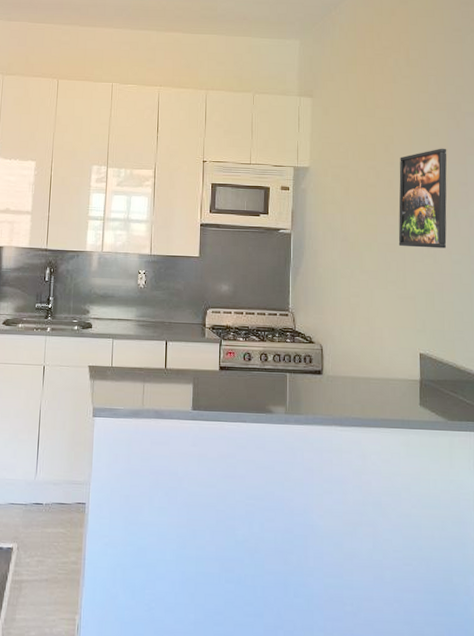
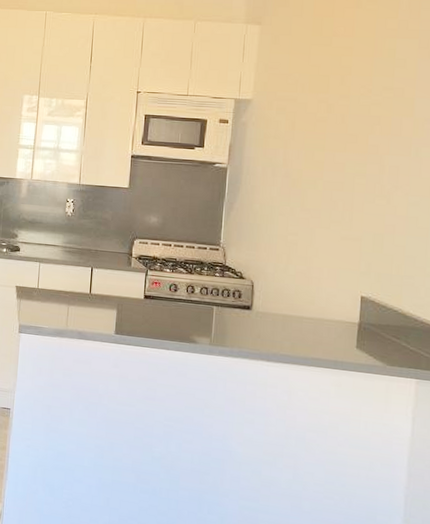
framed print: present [398,148,447,249] -> none [347,80,415,190]

